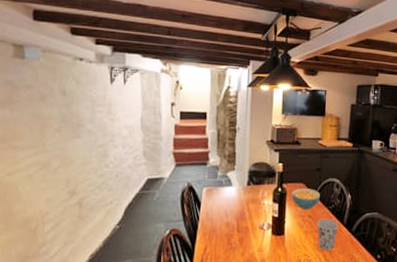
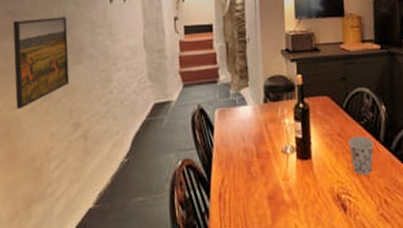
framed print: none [12,91,67,176] -> present [13,17,70,110]
cereal bowl: present [292,188,321,209] -> none [315,102,350,127]

